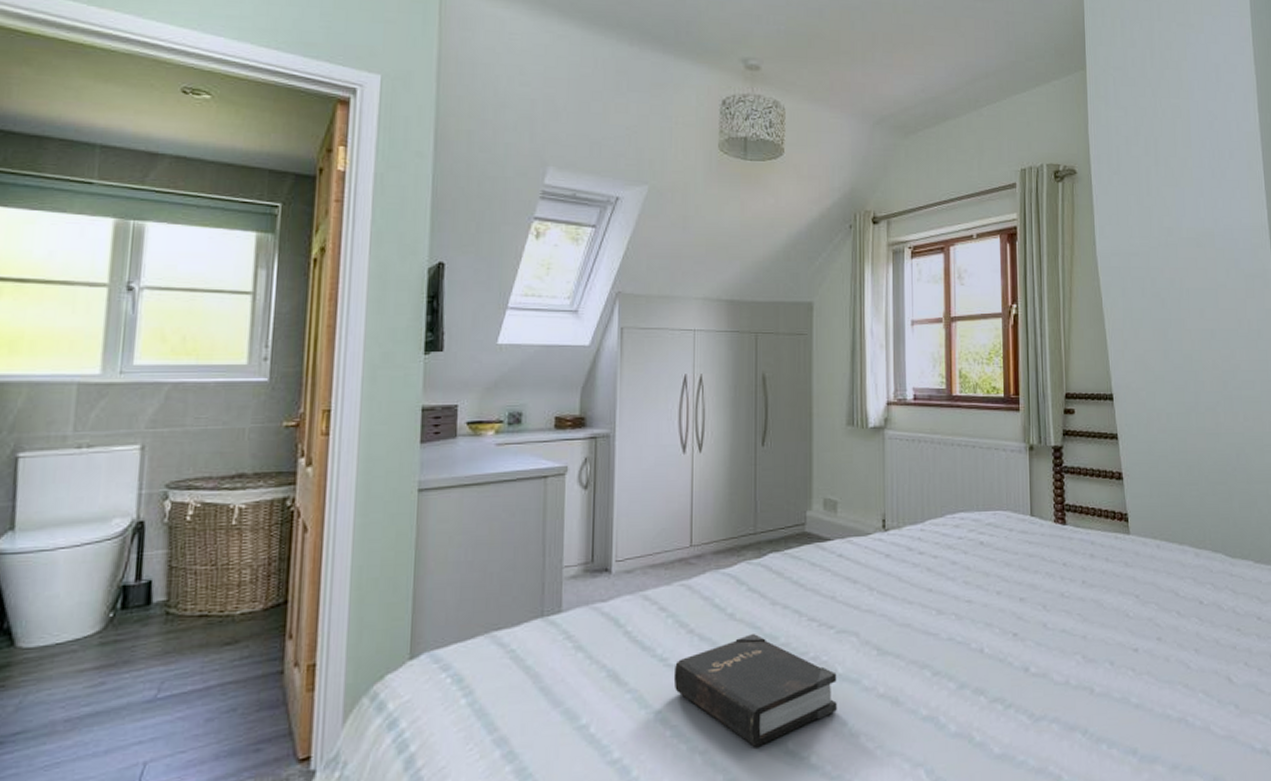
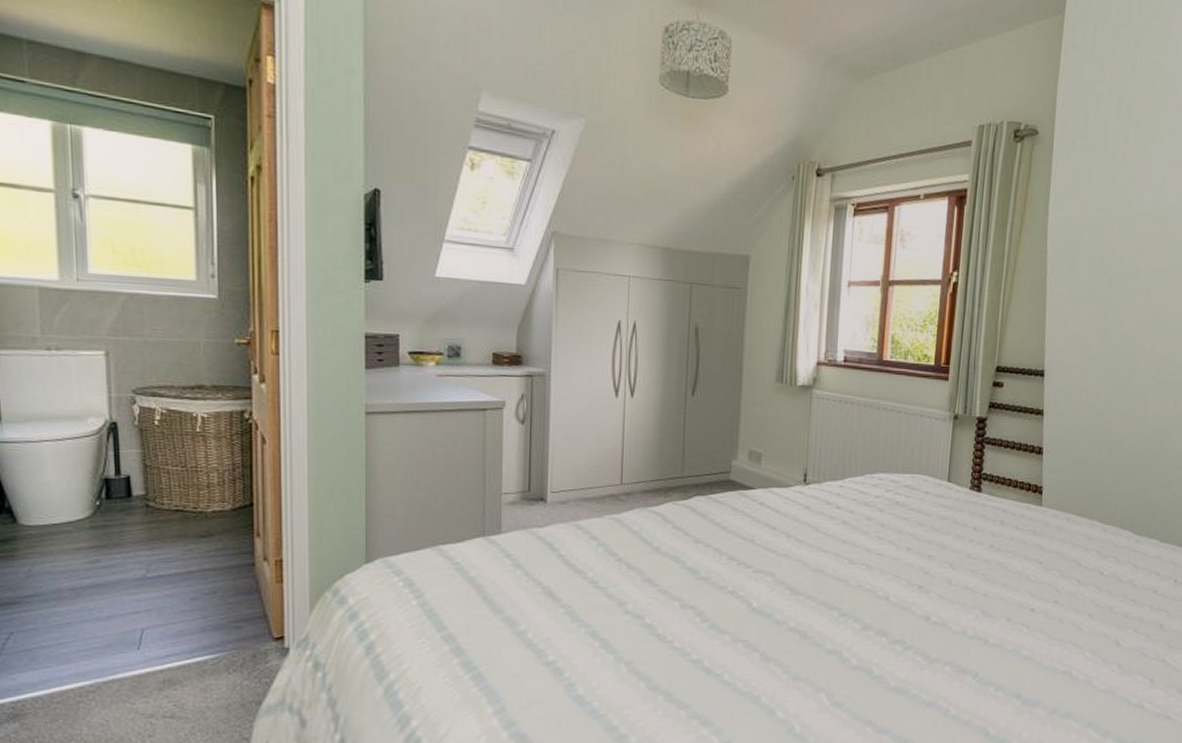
hardback book: present [673,633,837,747] -> none [603,566,752,662]

